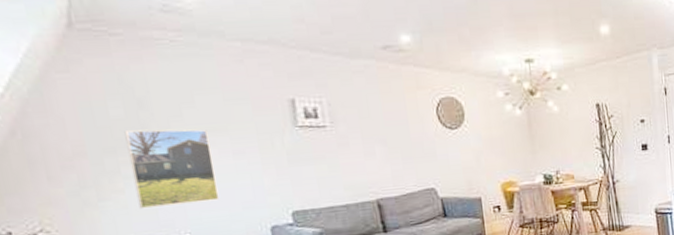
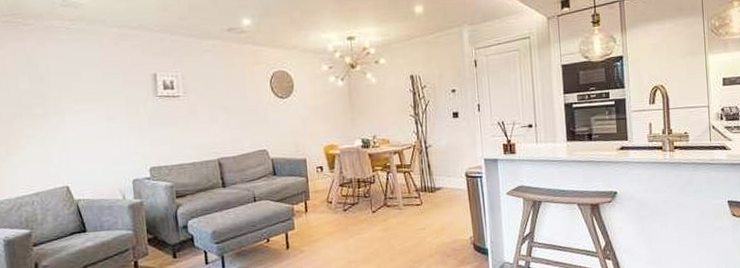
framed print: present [124,129,220,209] -> none [29,98,95,163]

